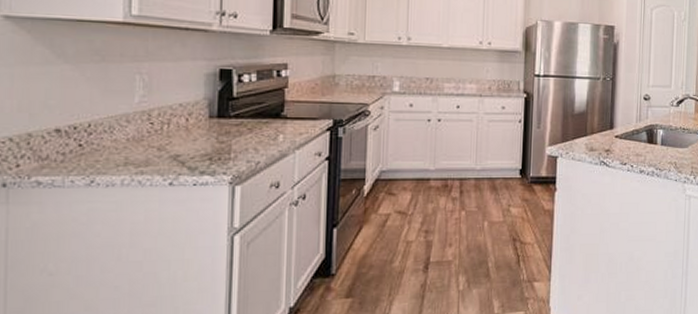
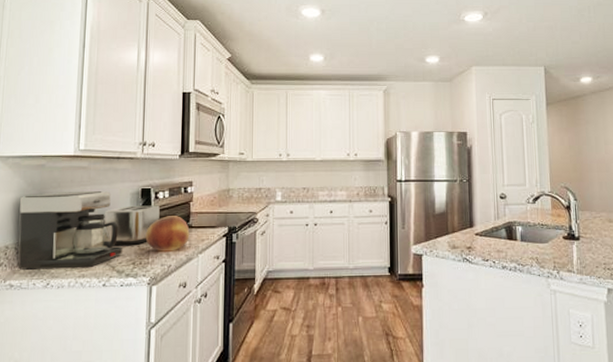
coffee maker: none [46,67,195,162] -> present [18,191,122,269]
toaster: none [170,89,245,137] -> present [105,205,160,245]
fruit: none [225,104,284,146] -> present [145,216,190,252]

